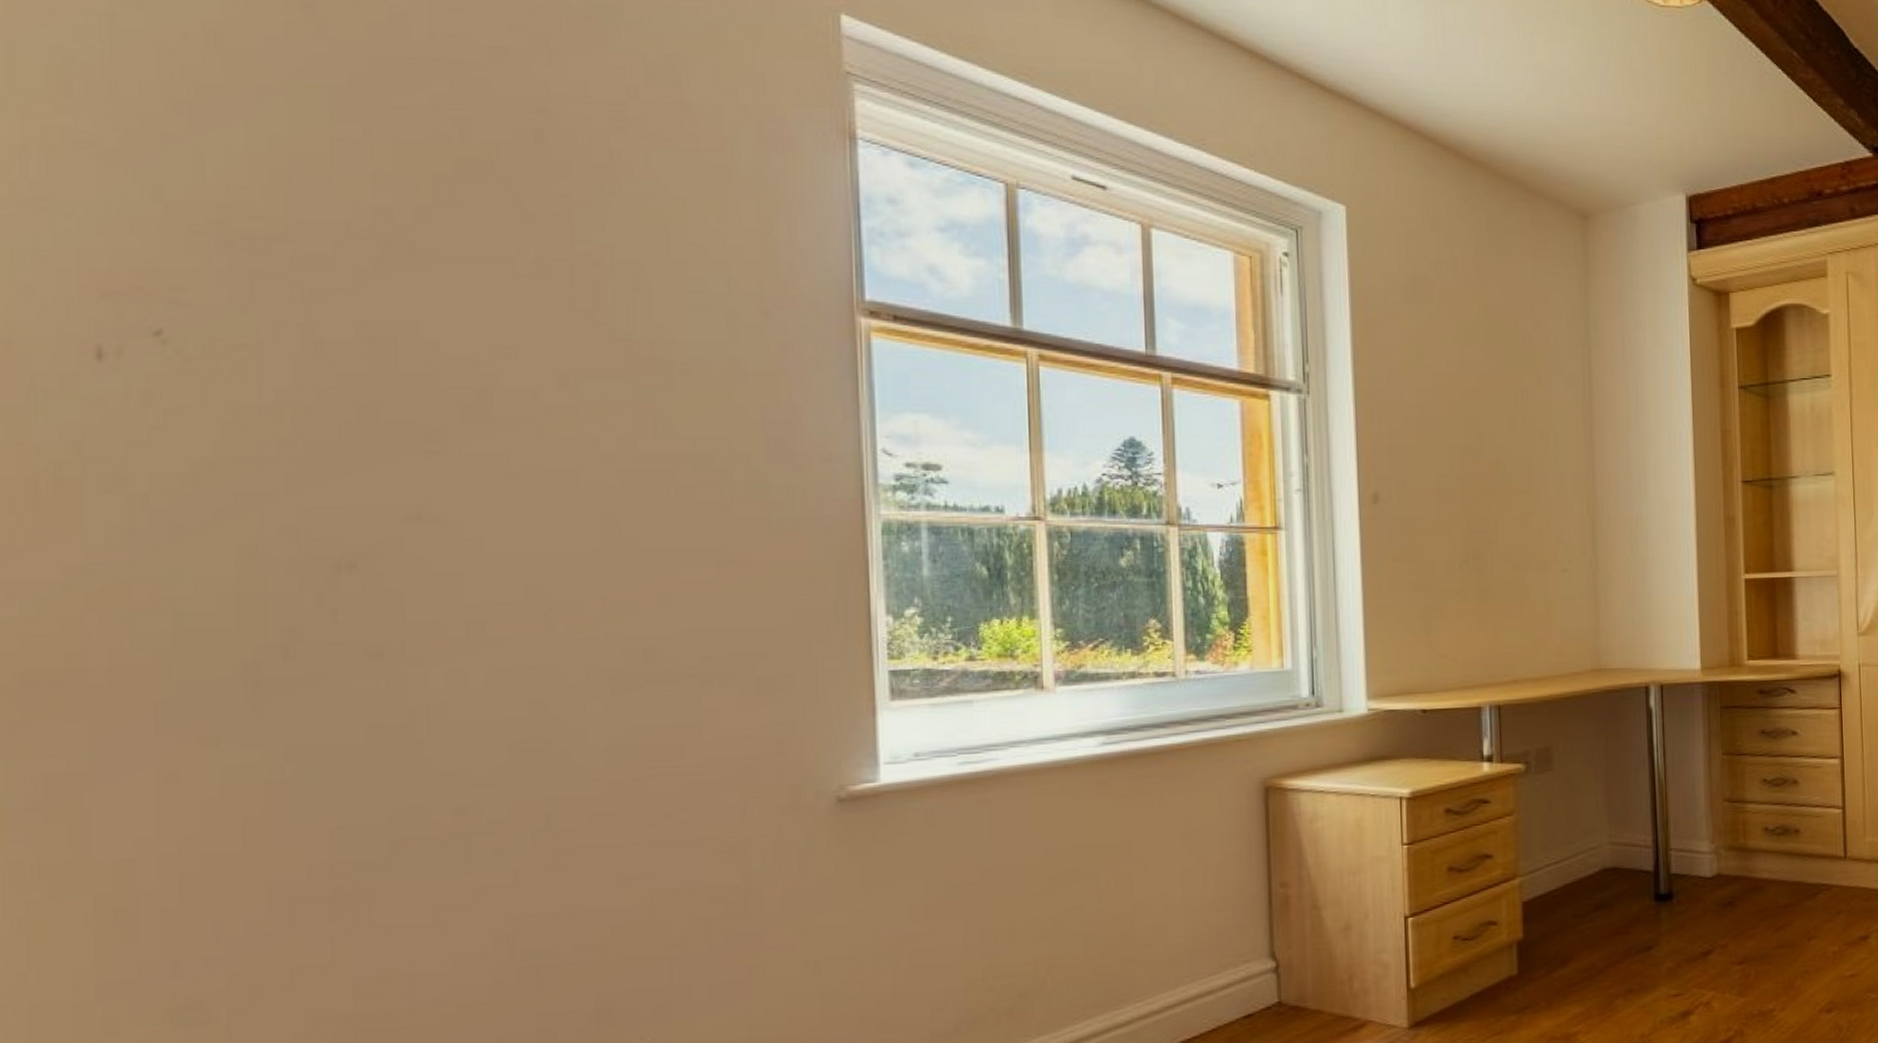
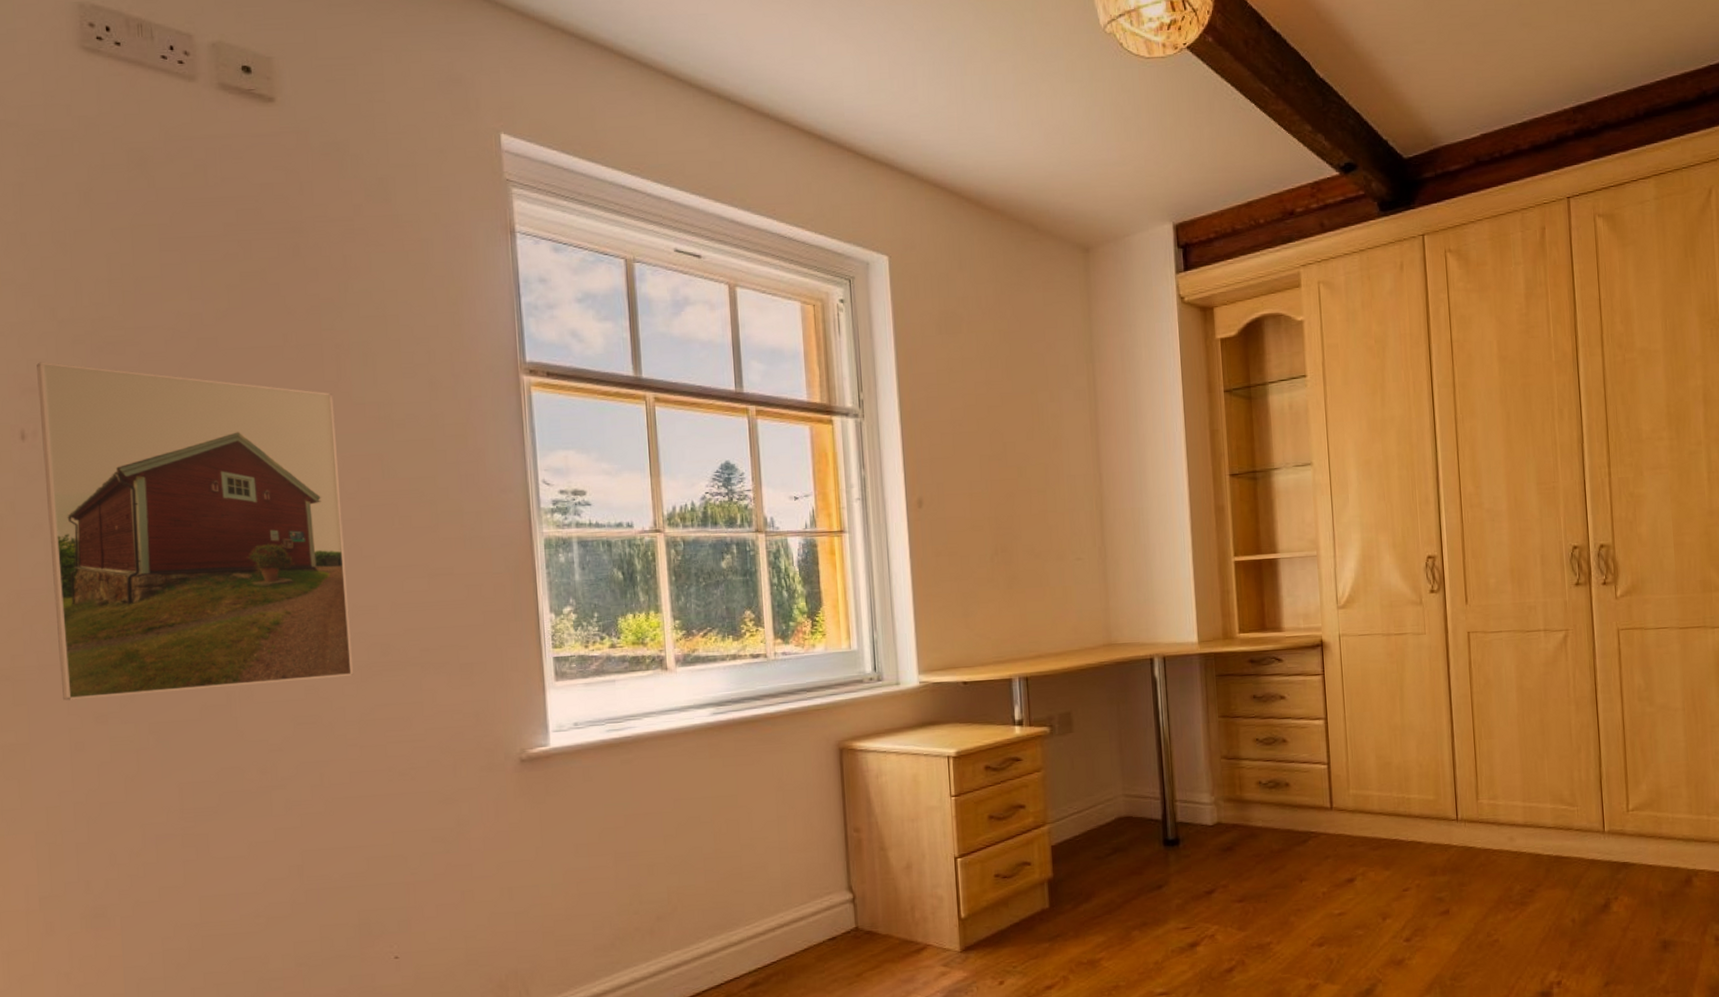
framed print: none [127,256,602,715] -> present [37,362,354,701]

